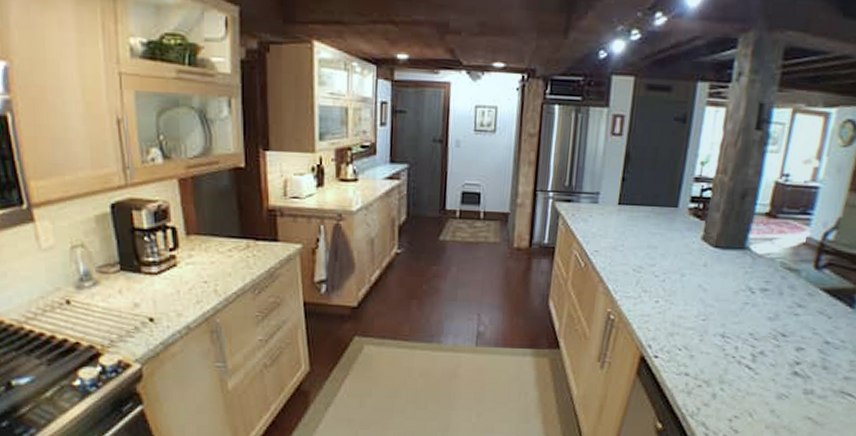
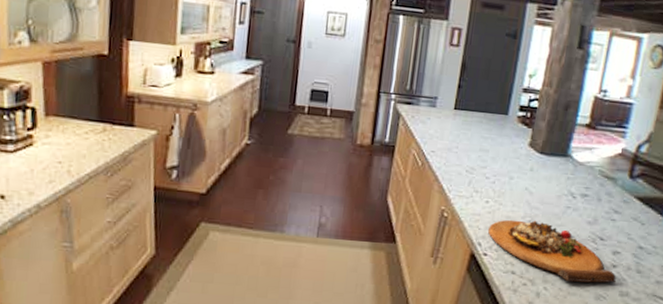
cutting board: none [659,319,800,382] -> present [488,219,616,283]

